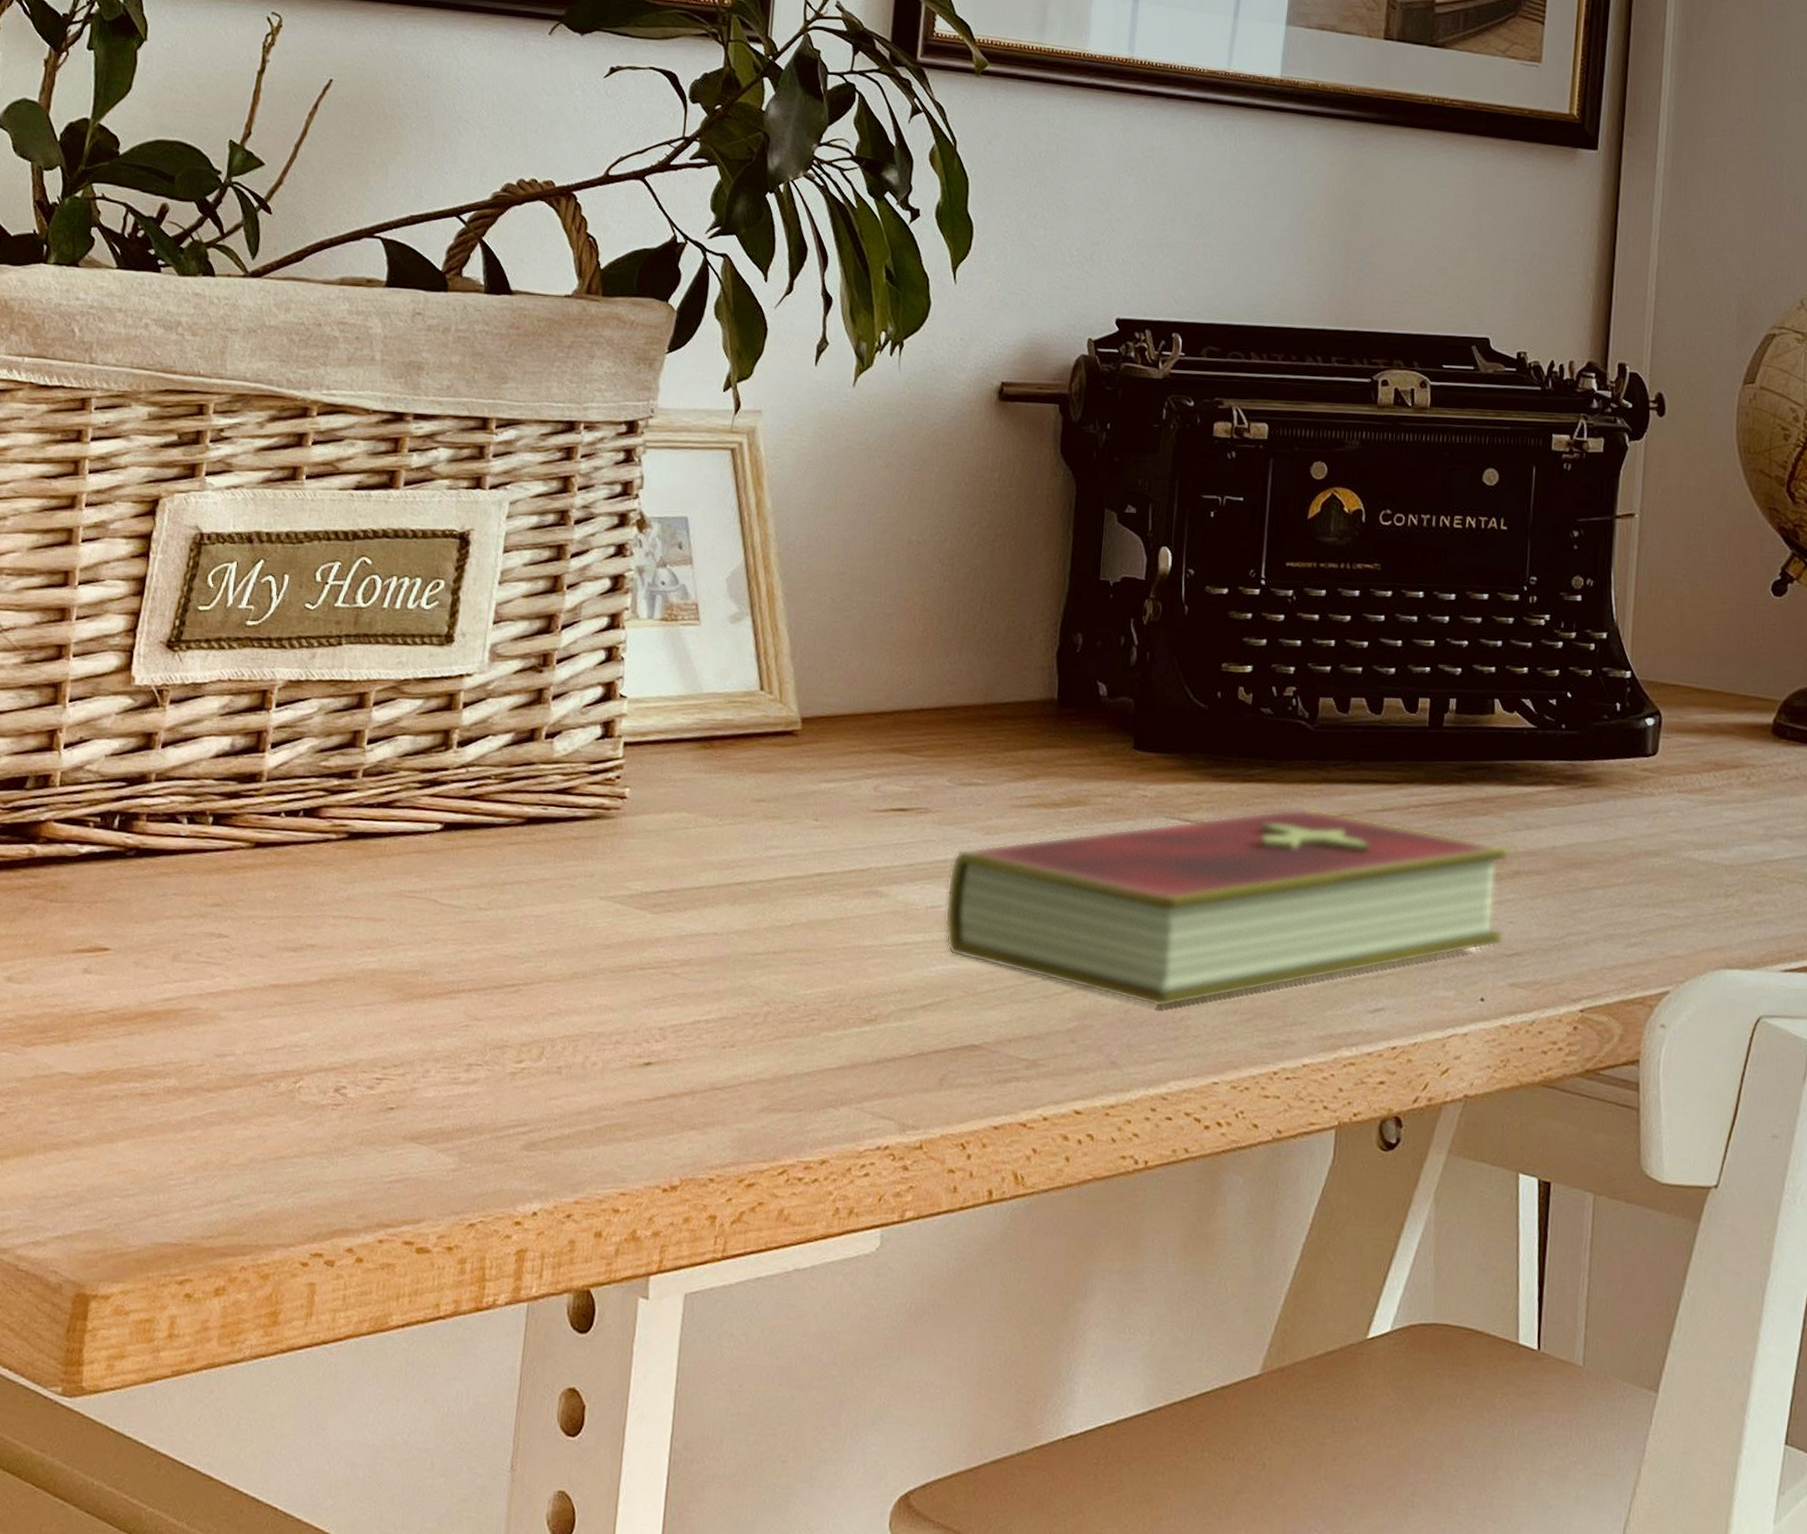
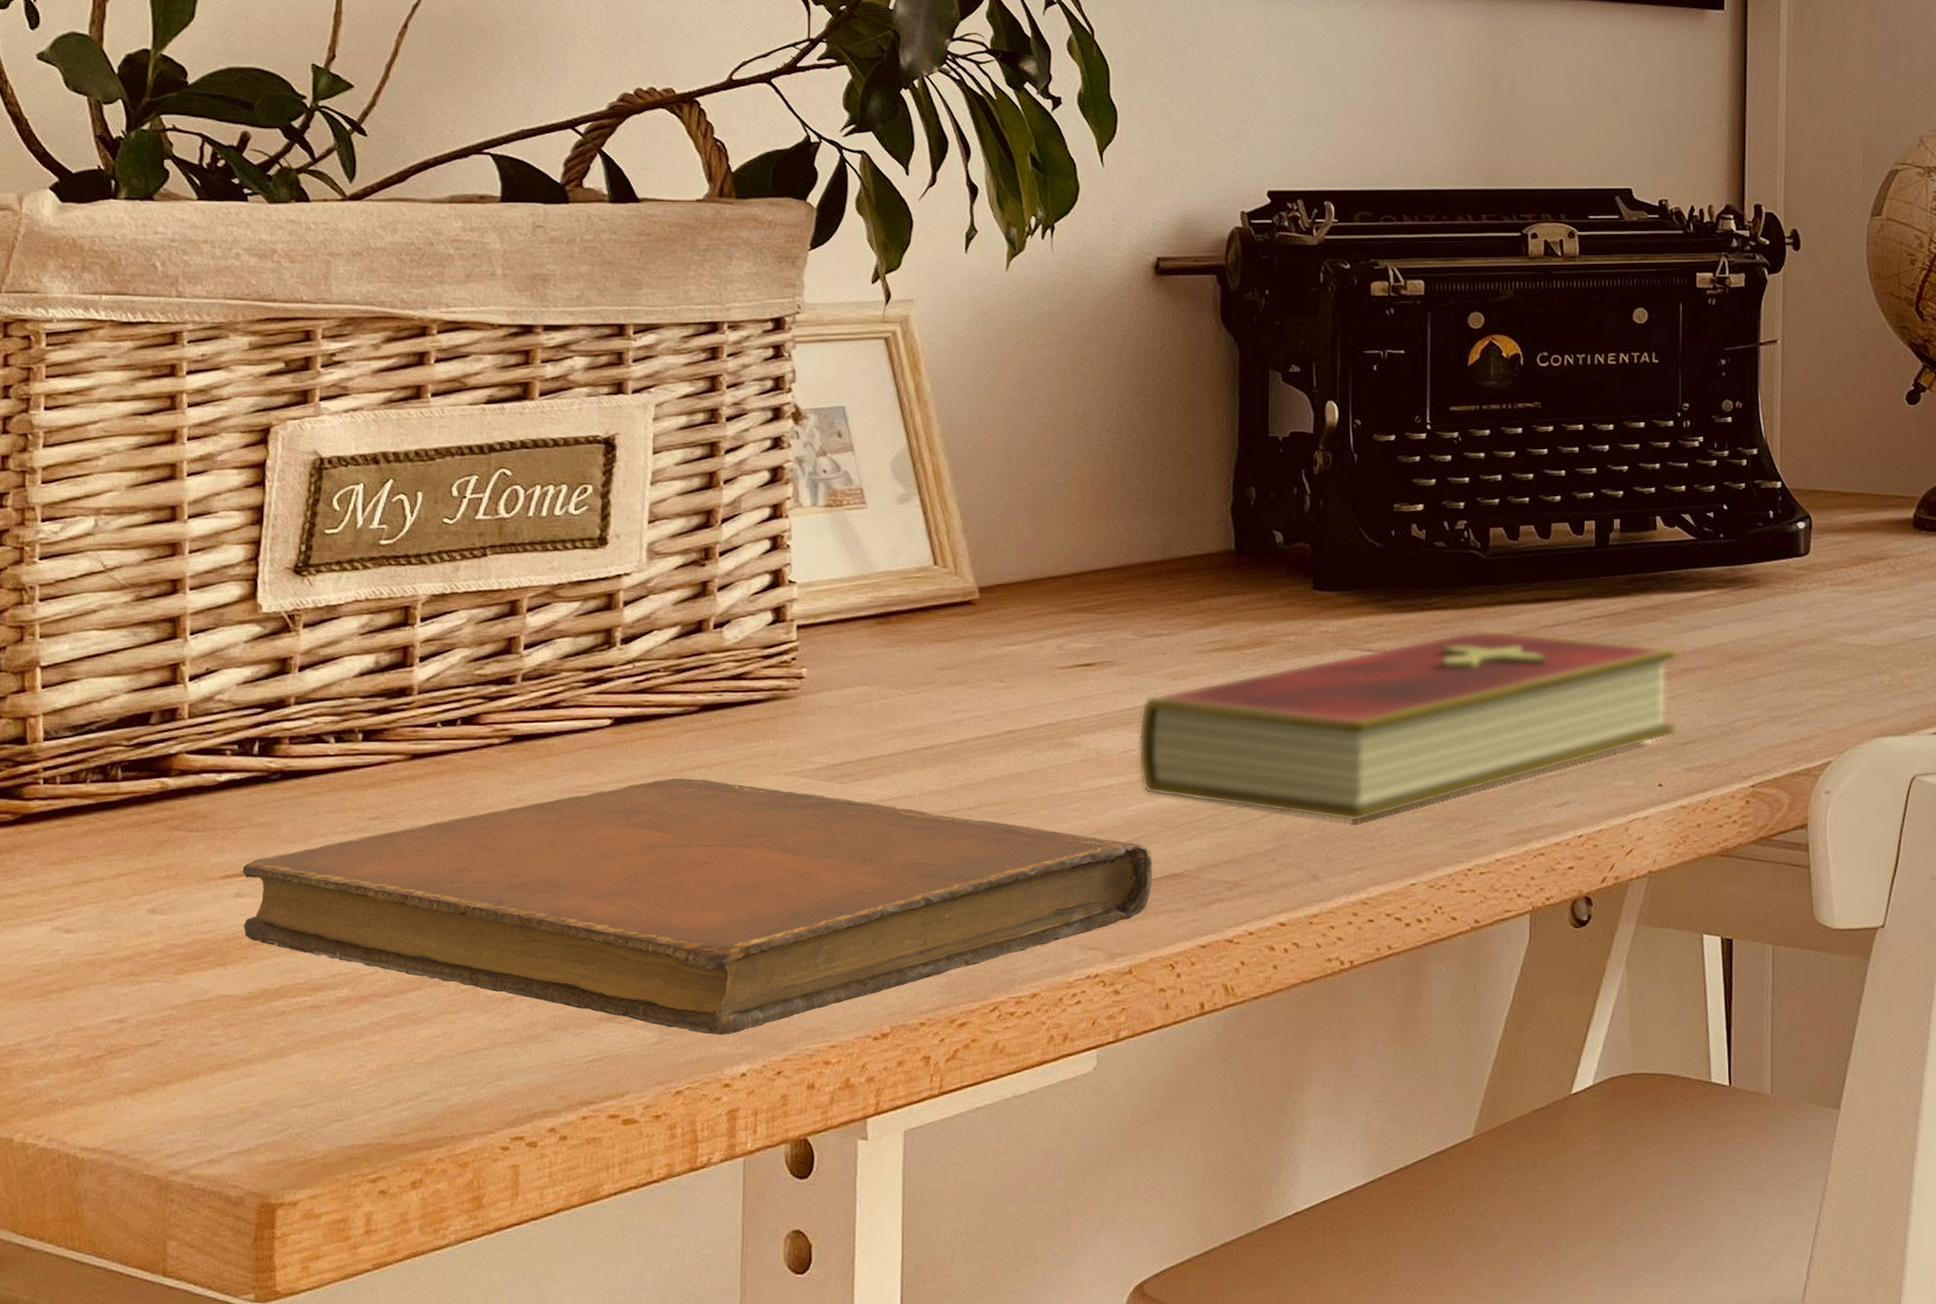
notebook: none [88,891,952,1170] -> present [242,778,1153,1035]

